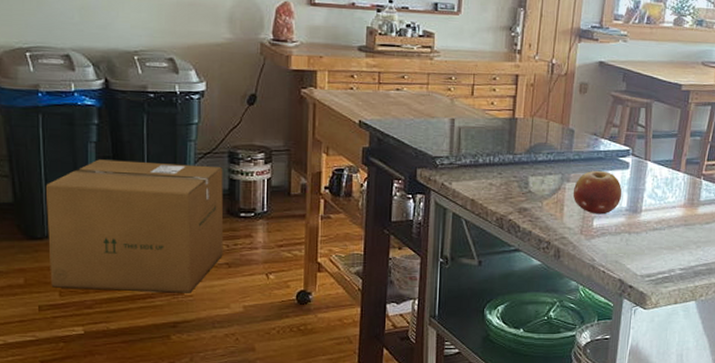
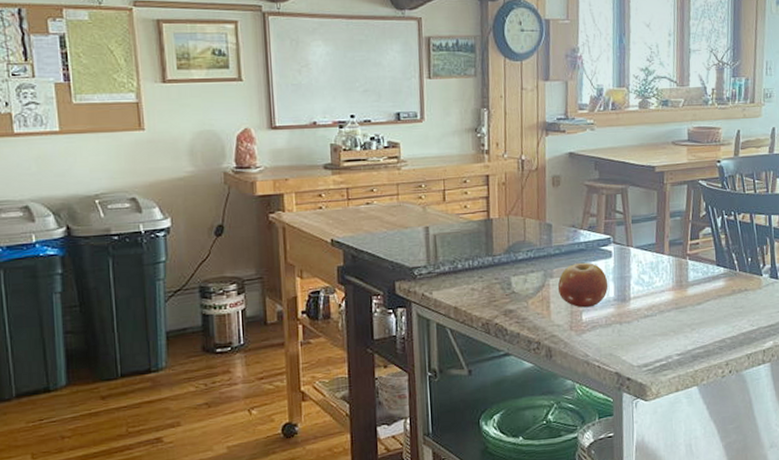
box: present [46,159,224,293] -> none [12,303,202,451]

